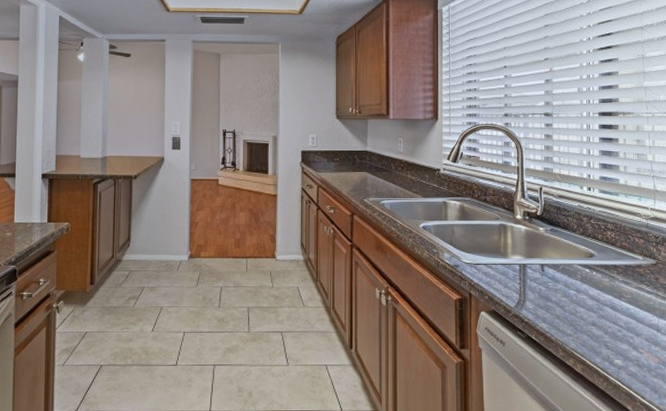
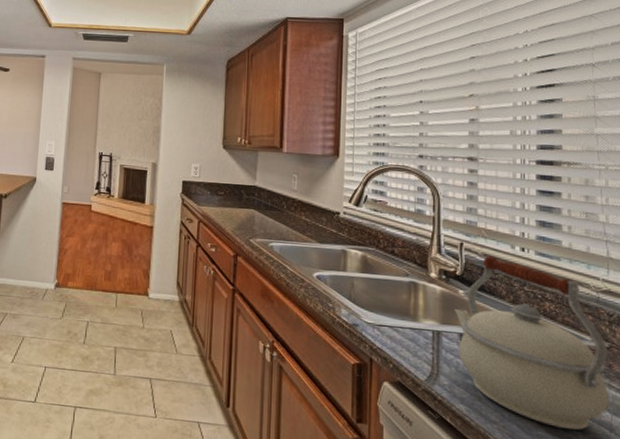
kettle: none [537,196,657,333] -> present [455,255,610,430]

